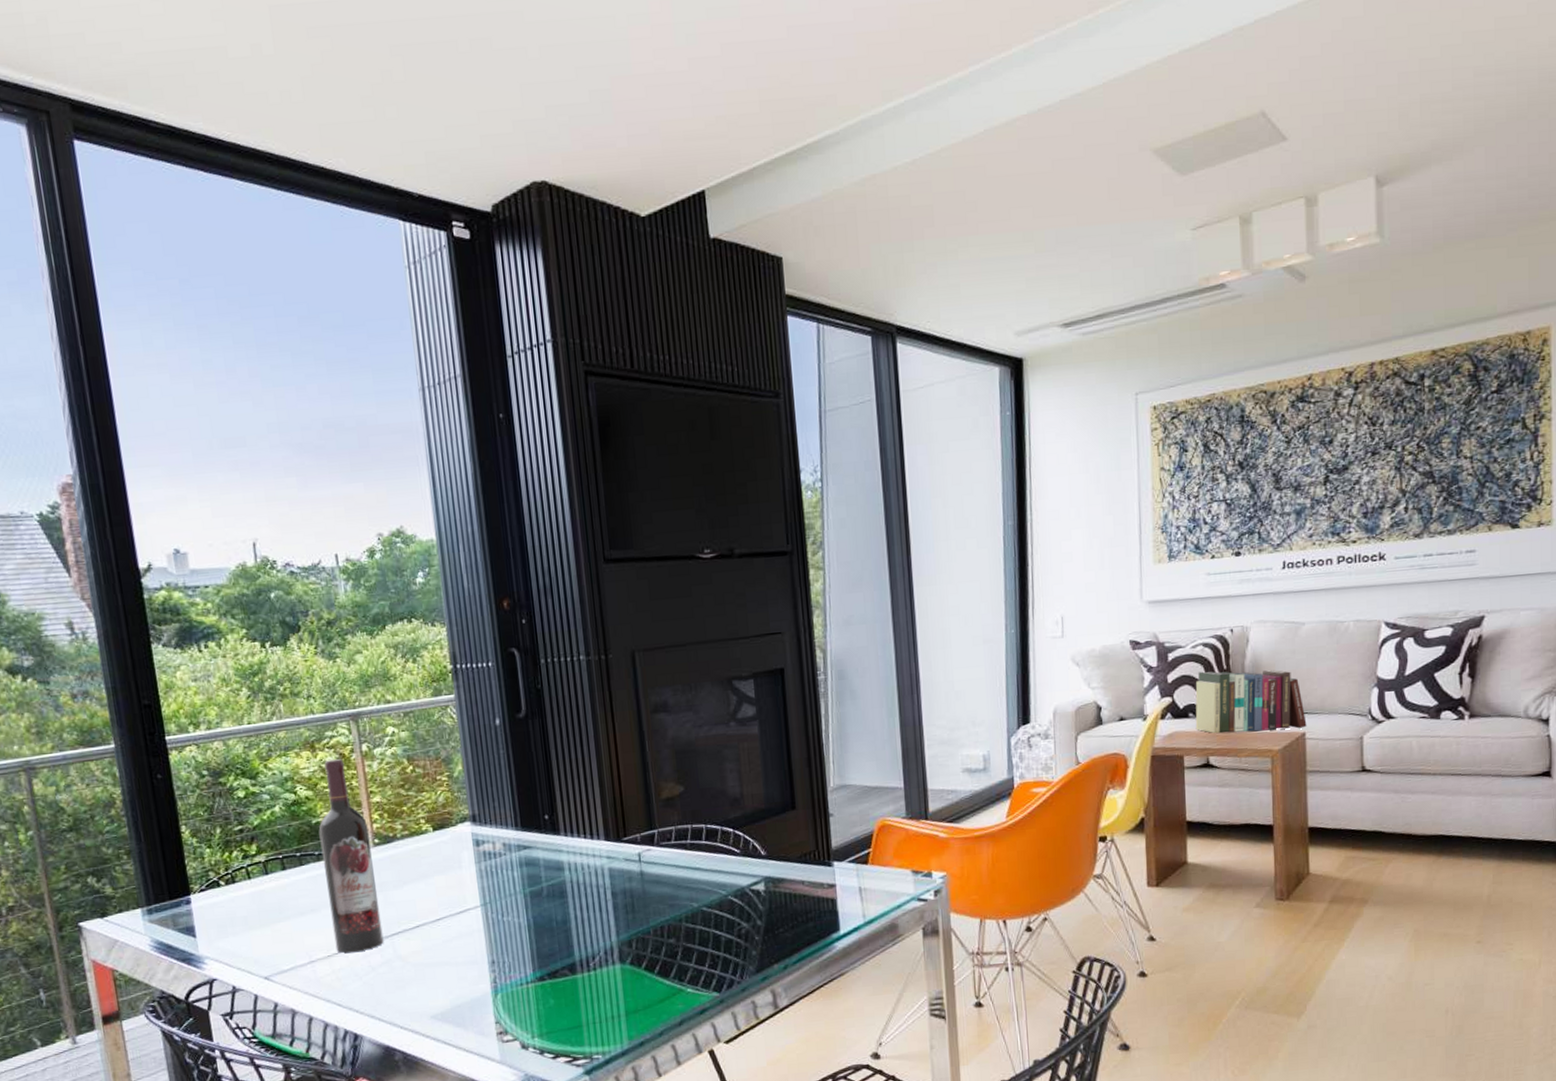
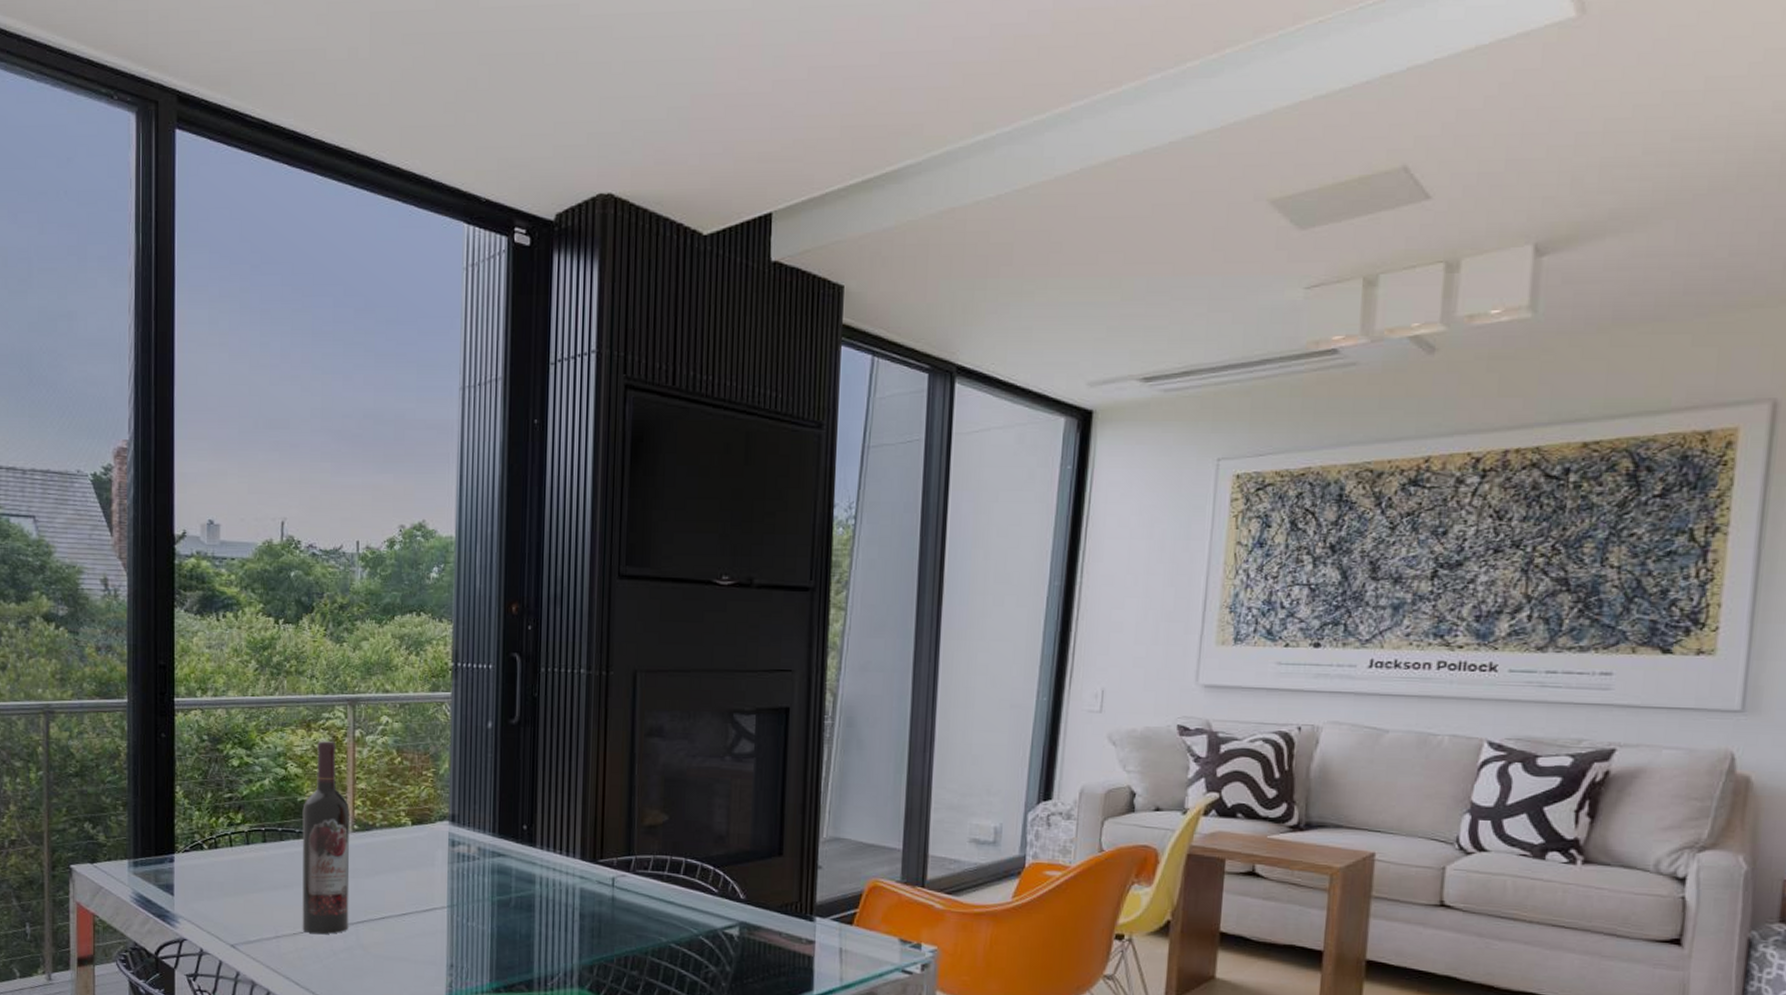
books: present [1195,670,1307,734] -> none [1243,769,1378,848]

